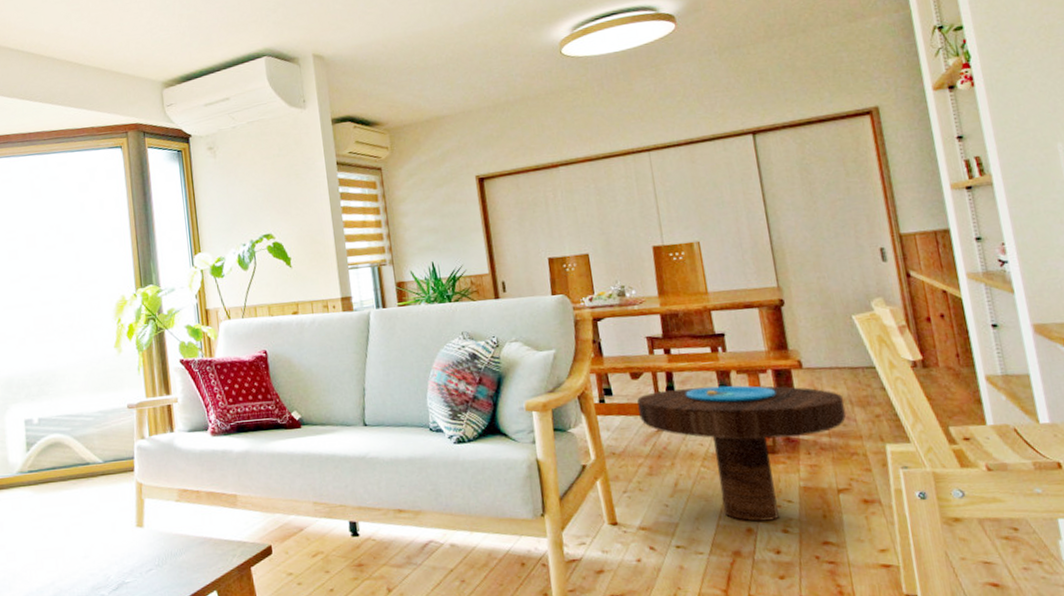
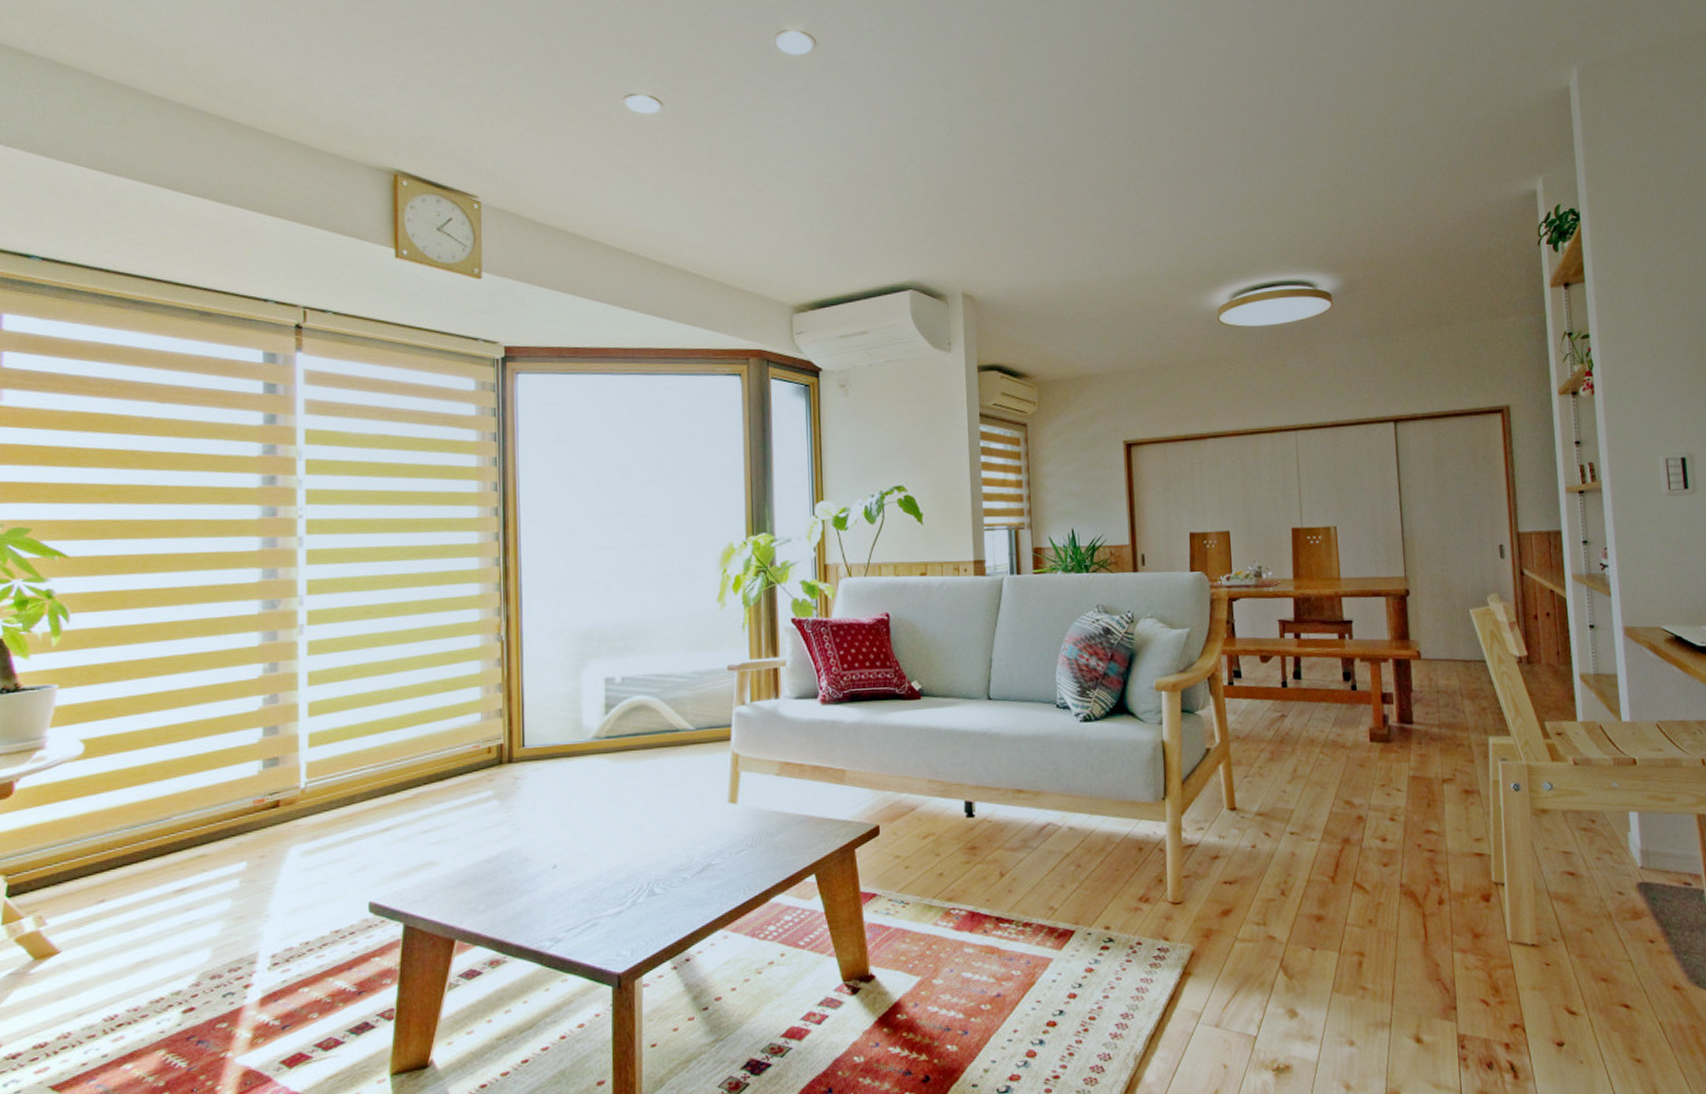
side table: present [637,385,846,522] -> none [1265,673,1456,809]

